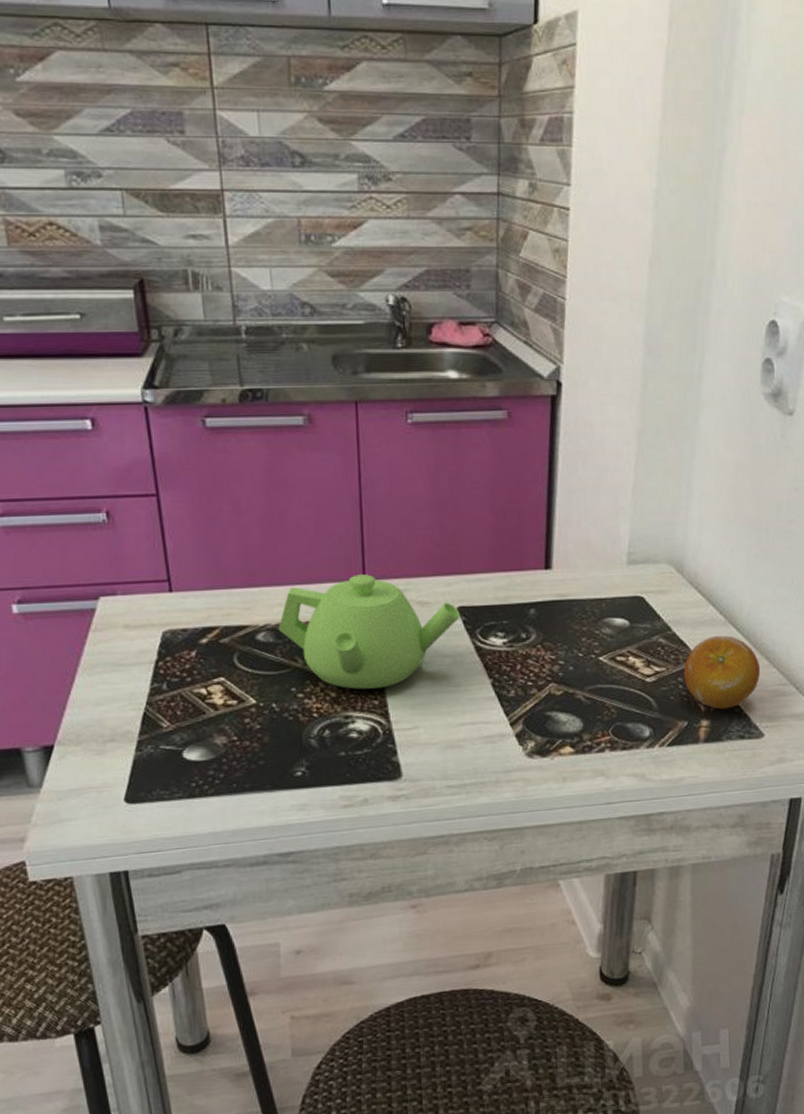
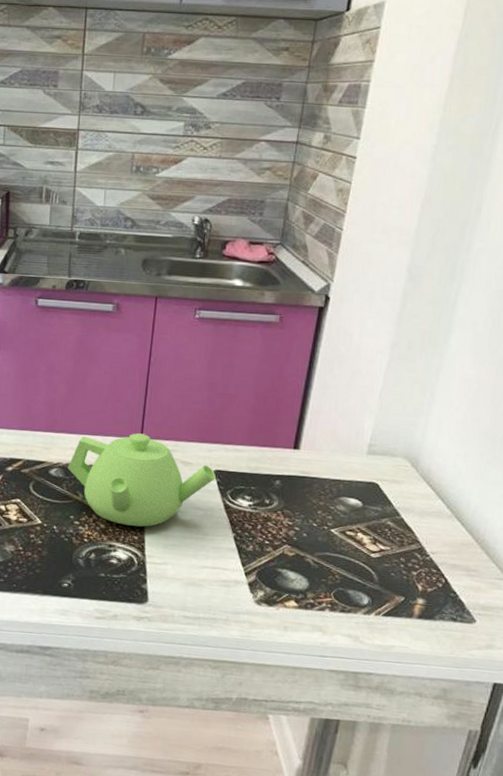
fruit: present [683,636,761,710] -> none [405,526,480,592]

